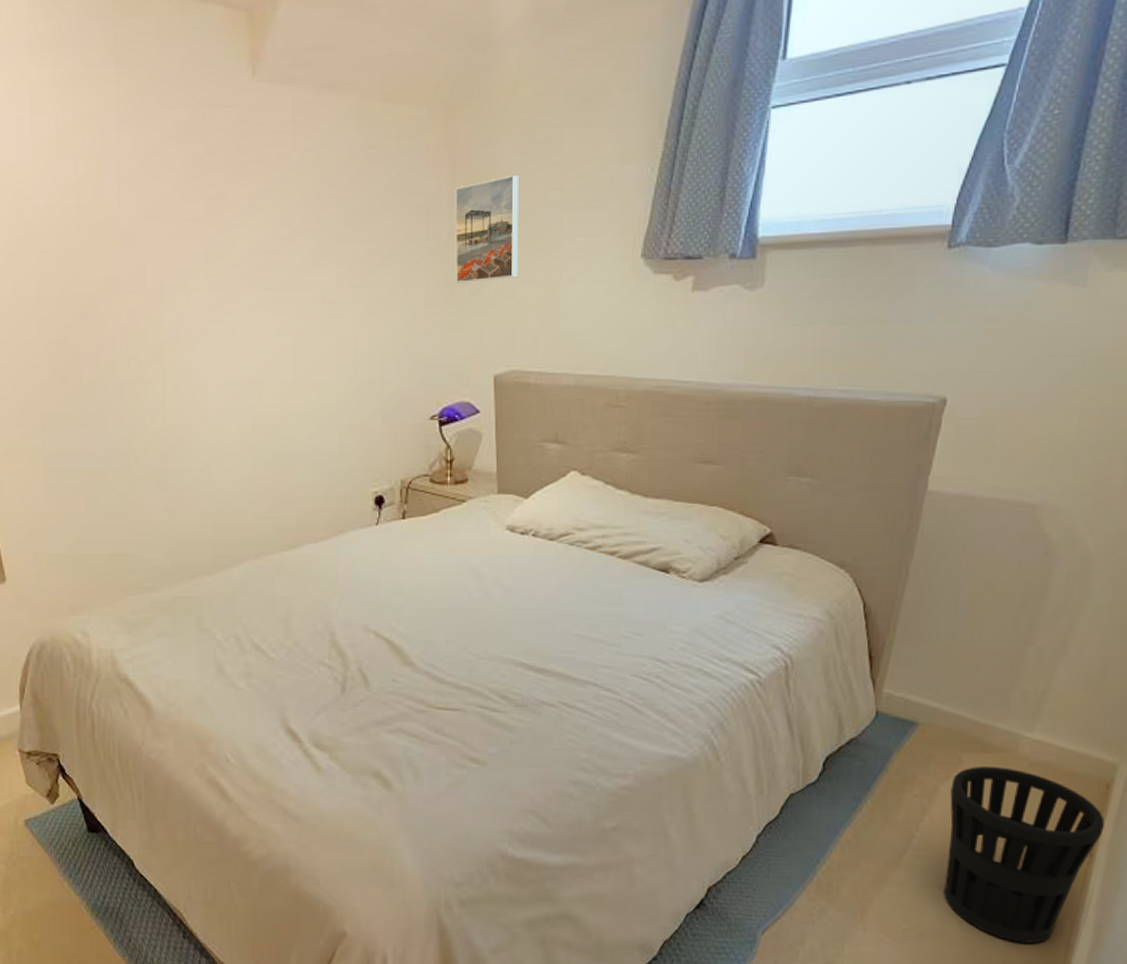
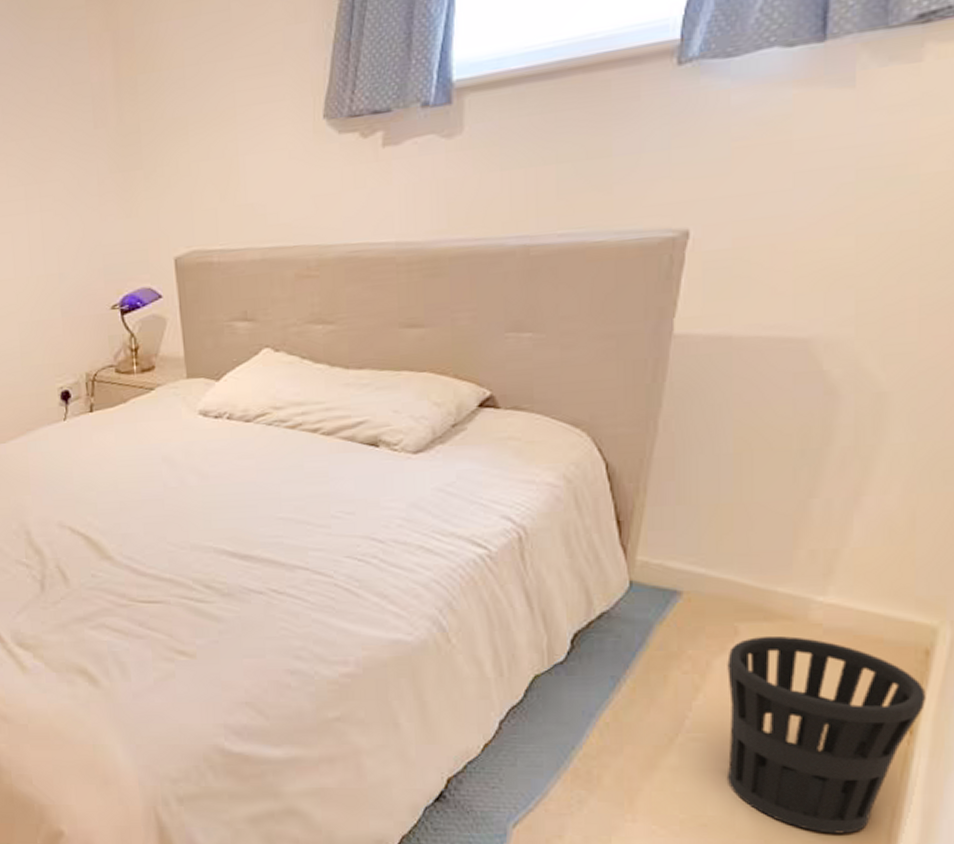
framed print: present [454,174,519,284] -> none [119,50,191,169]

